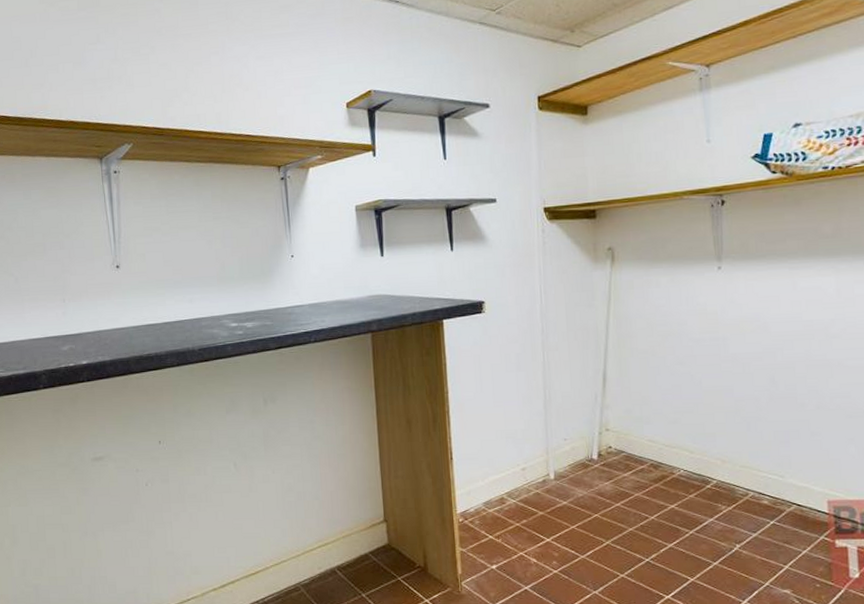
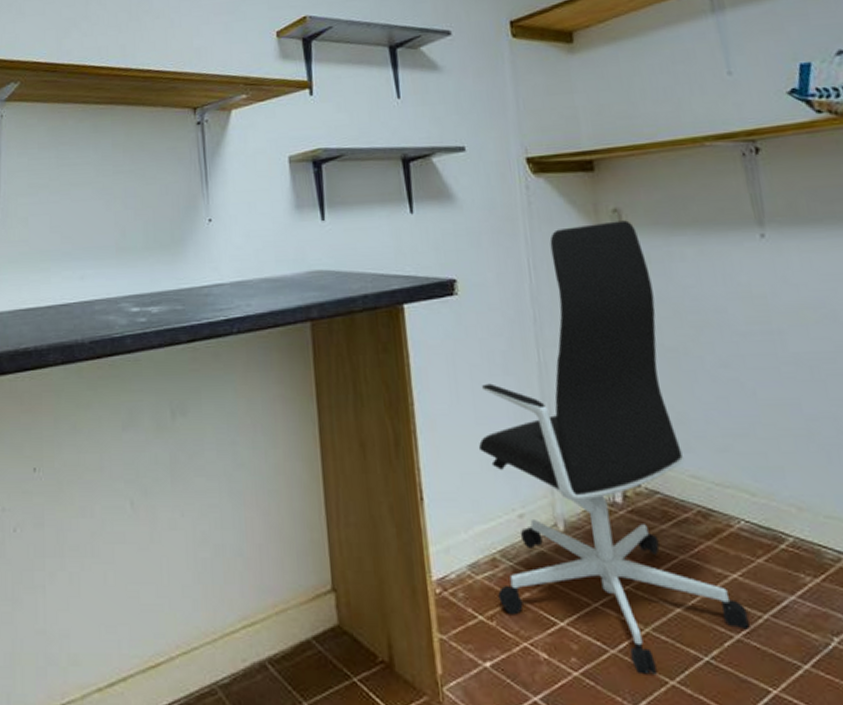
office chair: none [495,256,679,571] -> present [478,220,750,675]

